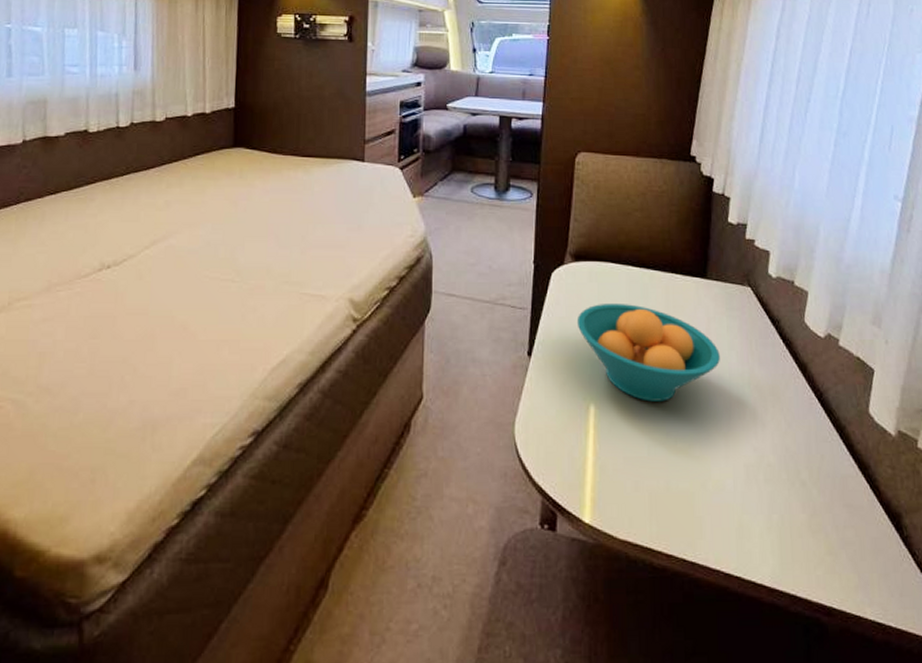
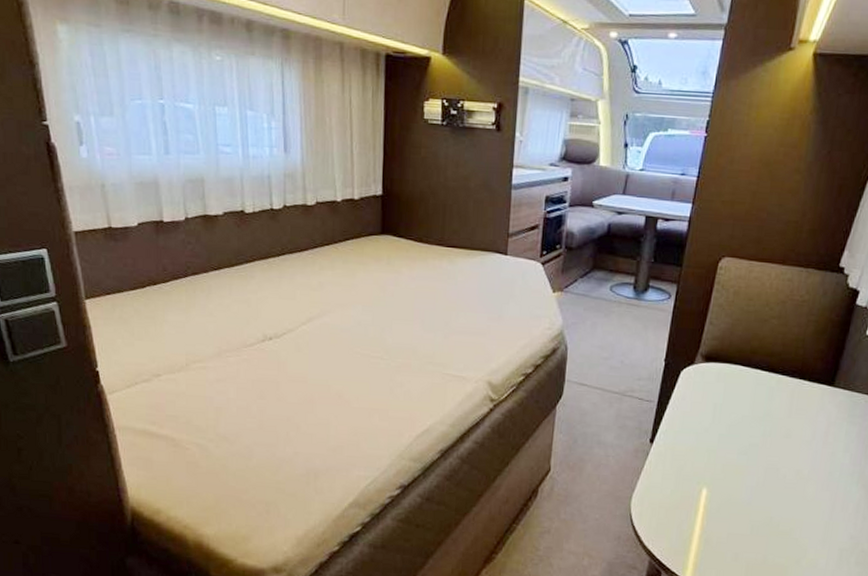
fruit bowl: present [576,302,720,402] -> none [699,402,834,491]

